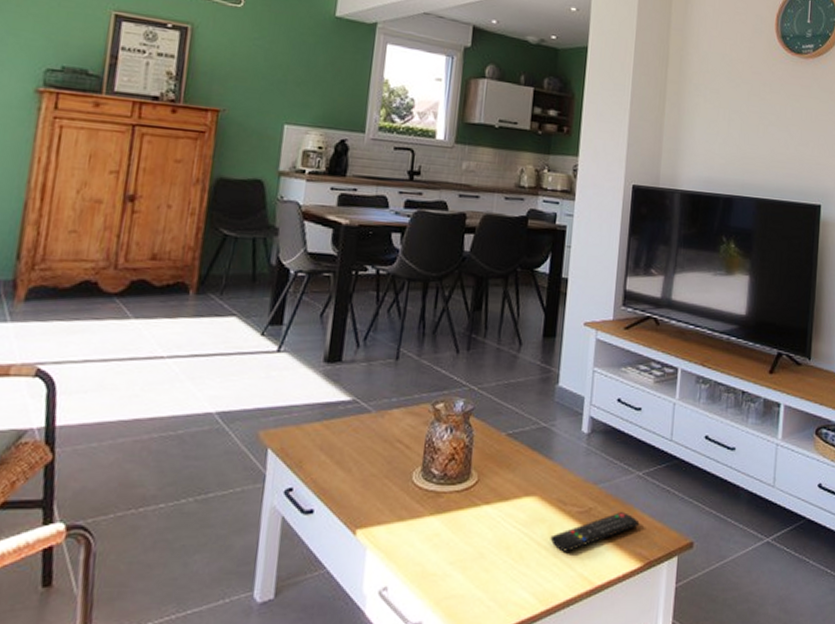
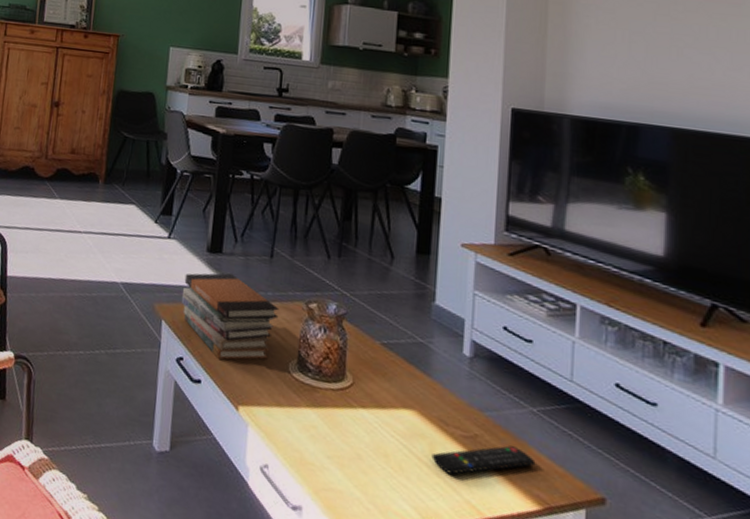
book stack: none [291,383,404,483] -> present [181,273,279,360]

